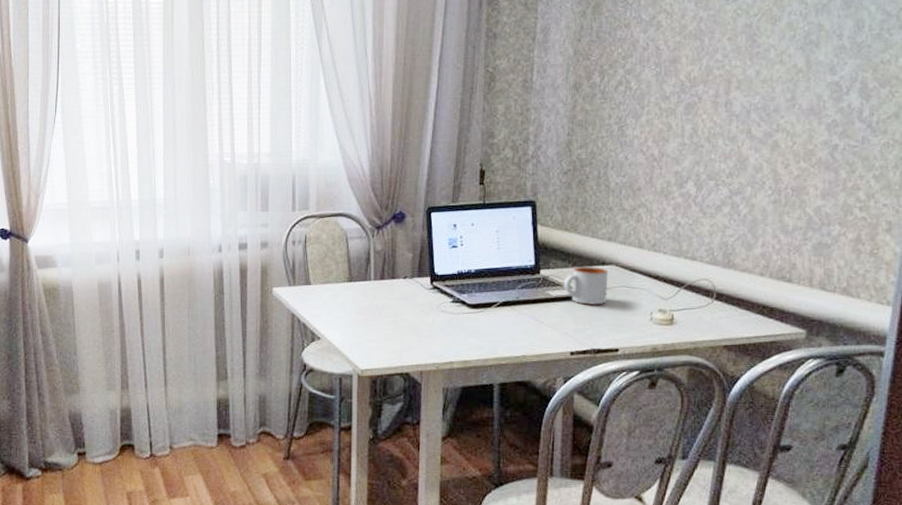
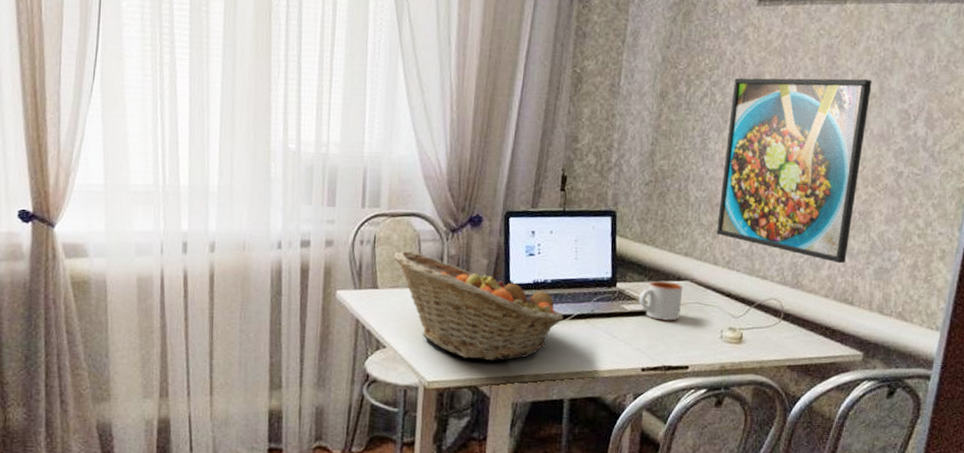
fruit basket: none [323,249,489,349] -> present [393,251,564,361]
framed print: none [640,55,797,241] -> present [717,78,872,264]

